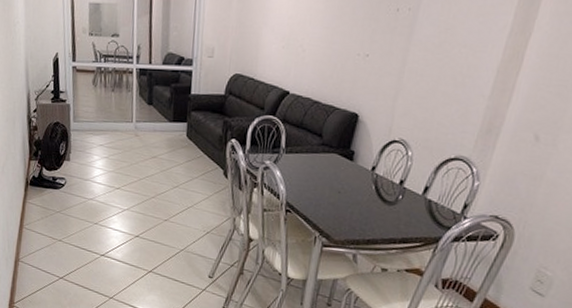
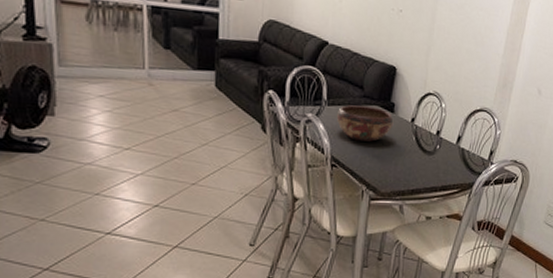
decorative bowl: none [294,153,353,189] -> present [337,105,394,142]

